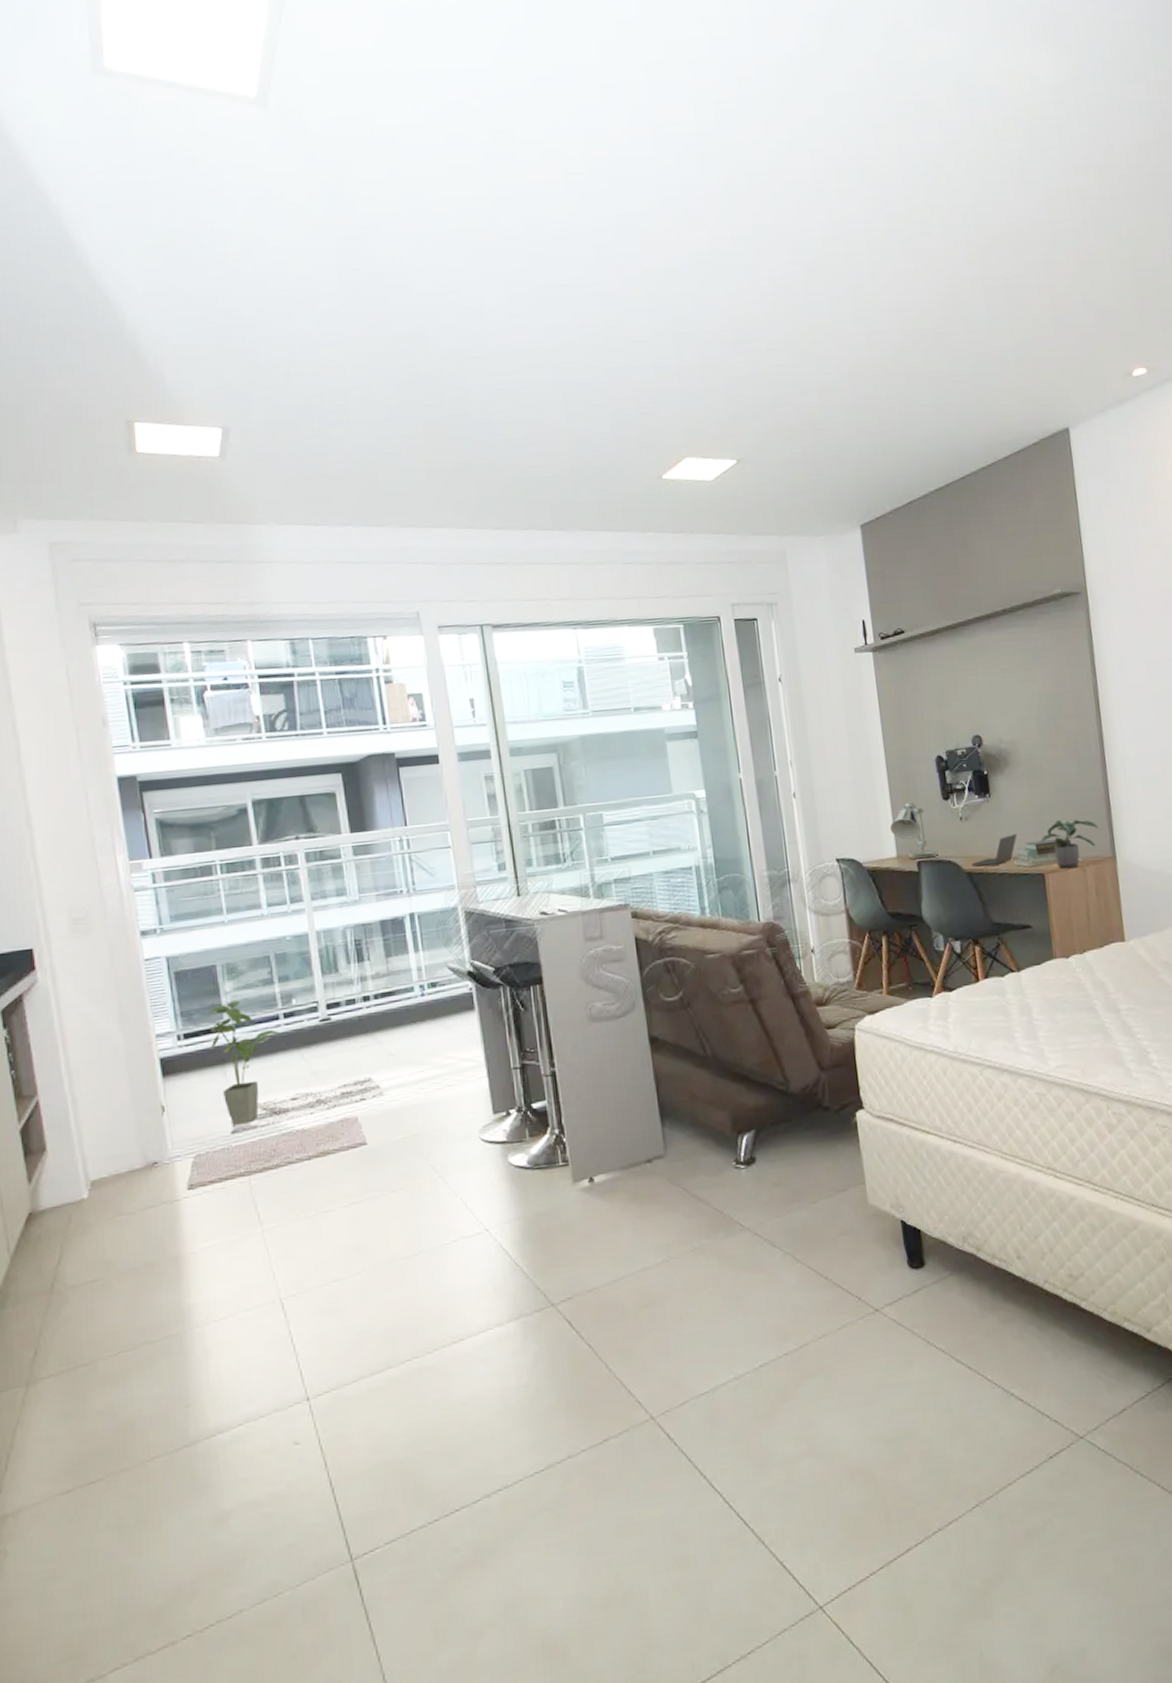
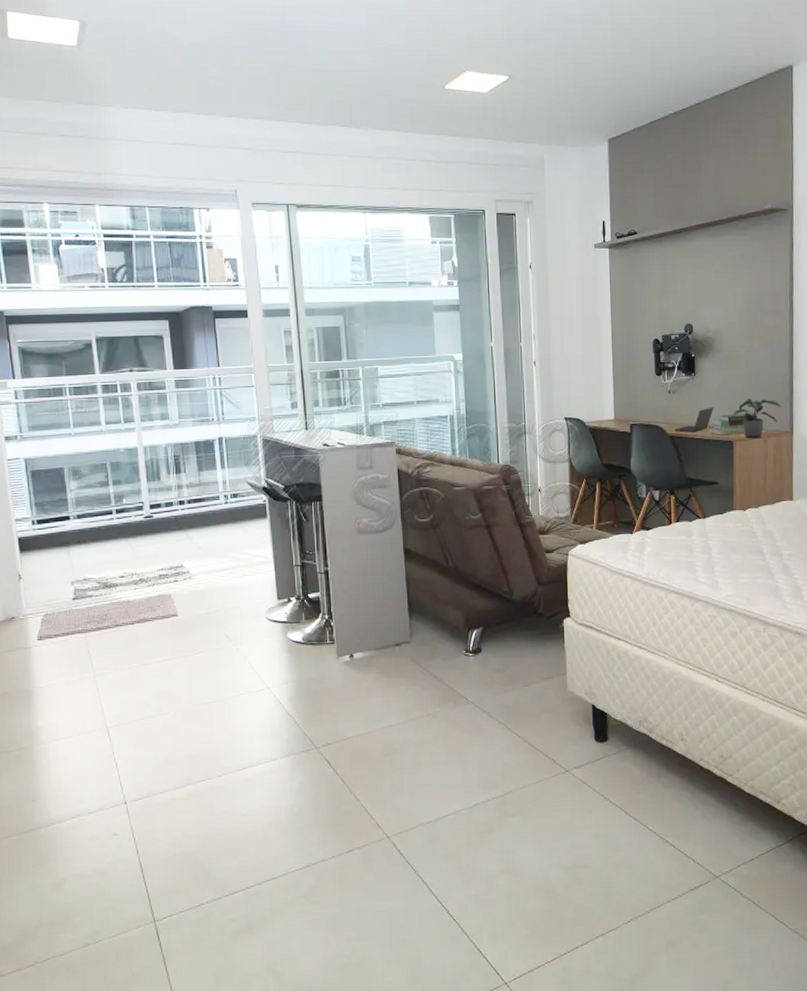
house plant: present [208,1000,282,1125] -> none [57,497,114,594]
desk lamp: present [889,802,938,860] -> none [610,375,648,423]

